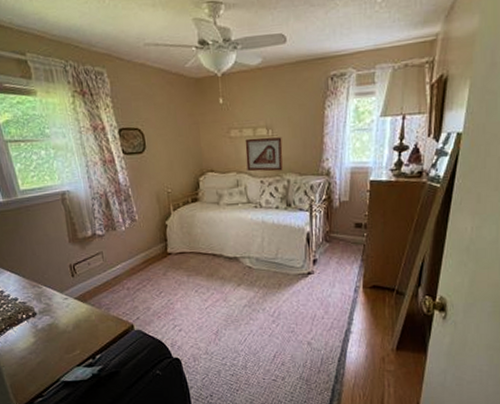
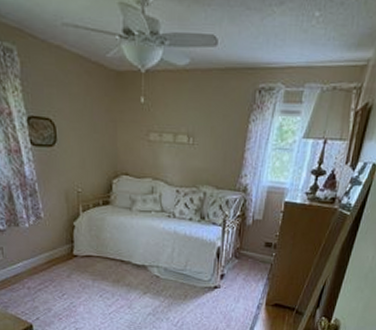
picture frame: present [245,137,283,172] -> none [163,144,203,182]

